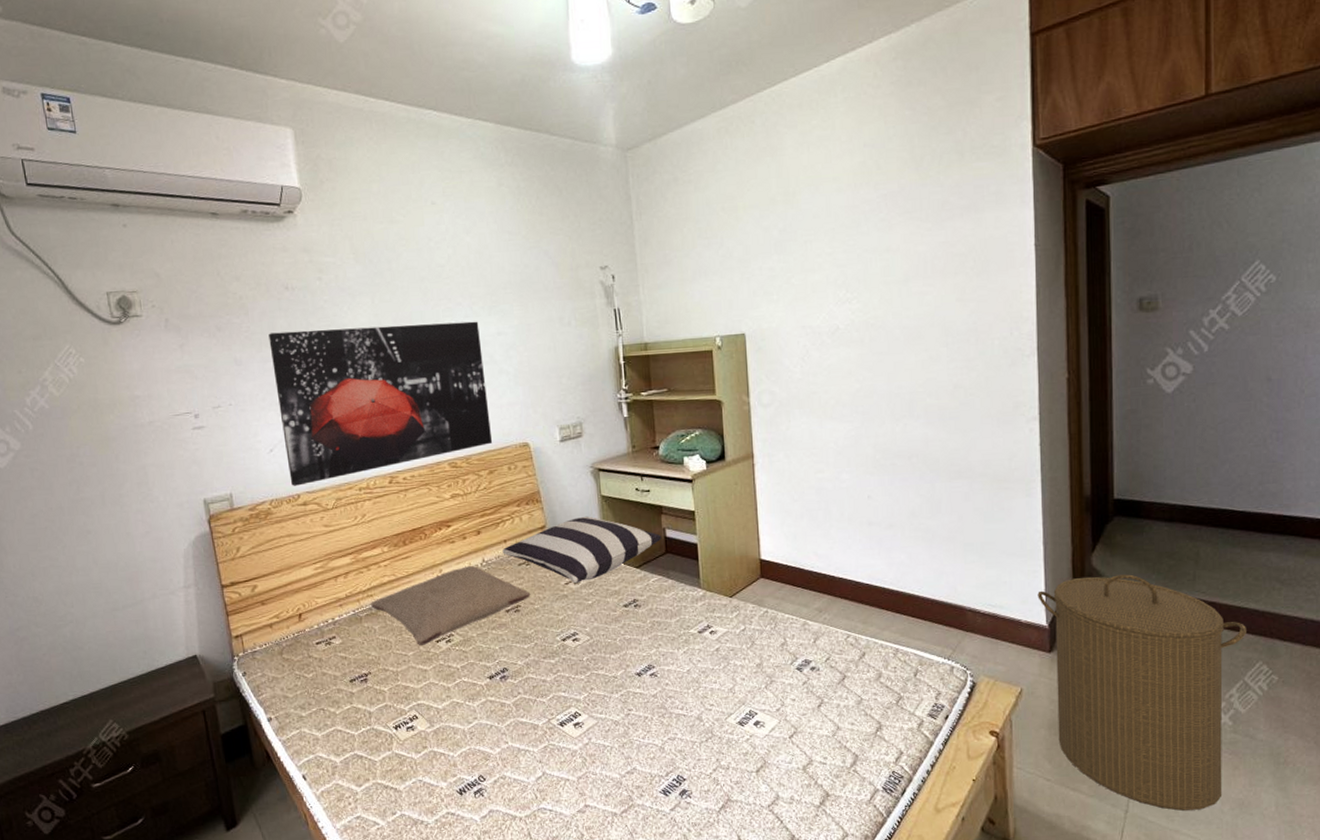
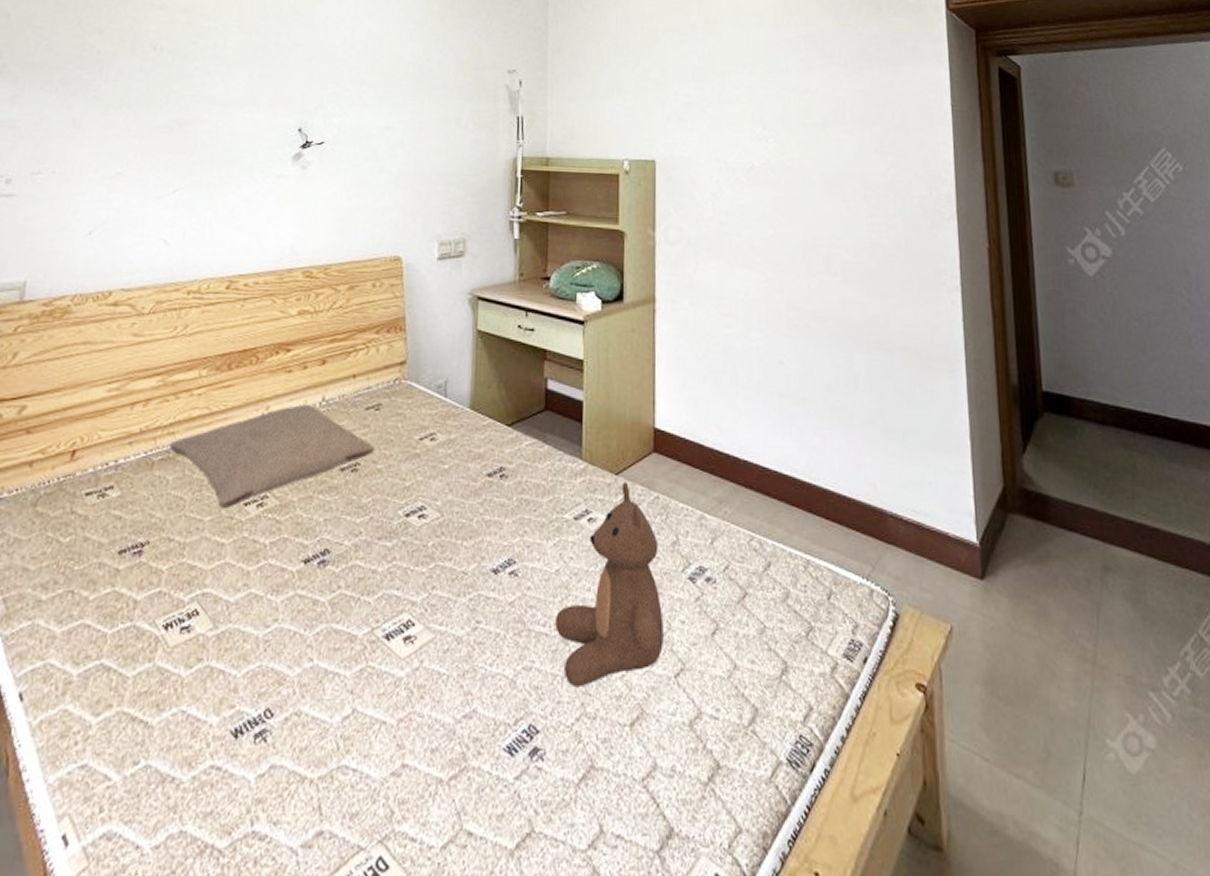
wall art: present [269,321,493,486] -> none [104,95,366,280]
pillow: present [502,516,662,584] -> none [349,353,542,440]
teddy bear: none [690,602,779,748] -> present [555,482,664,686]
laundry hamper: present [1037,574,1246,811] -> none [966,484,1195,815]

